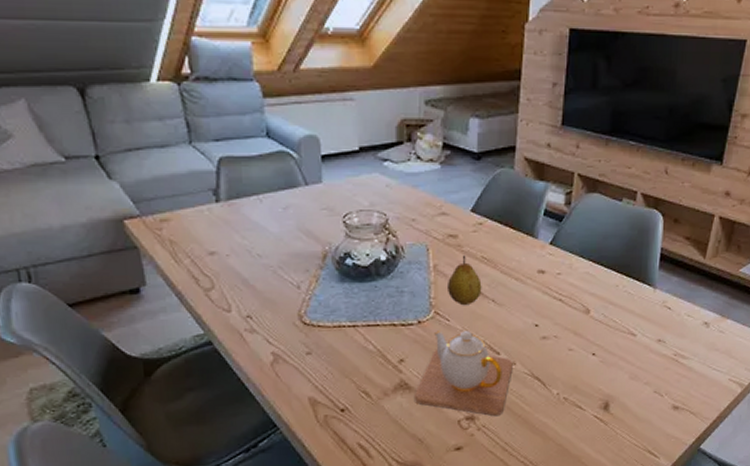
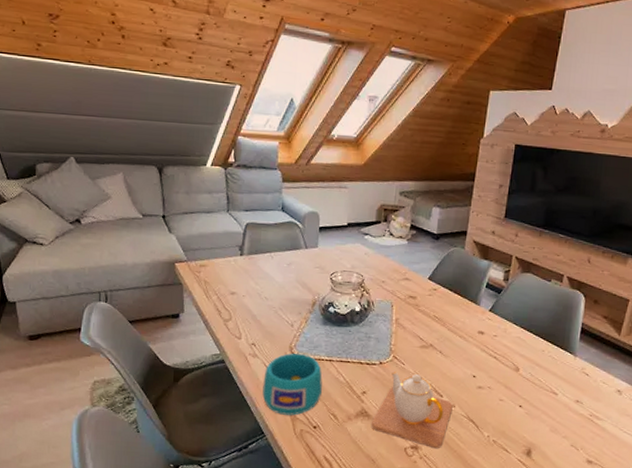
cup: none [268,321,347,400] -> present [262,353,323,416]
fruit: present [448,255,482,305] -> none [405,313,433,353]

